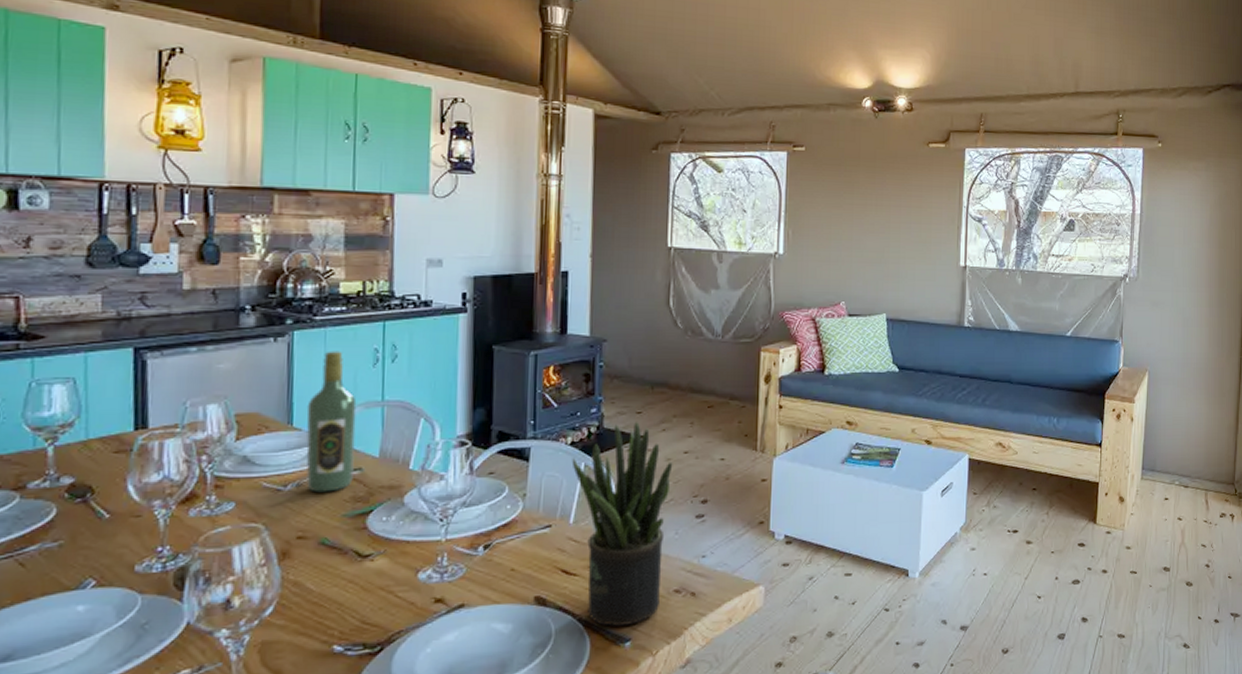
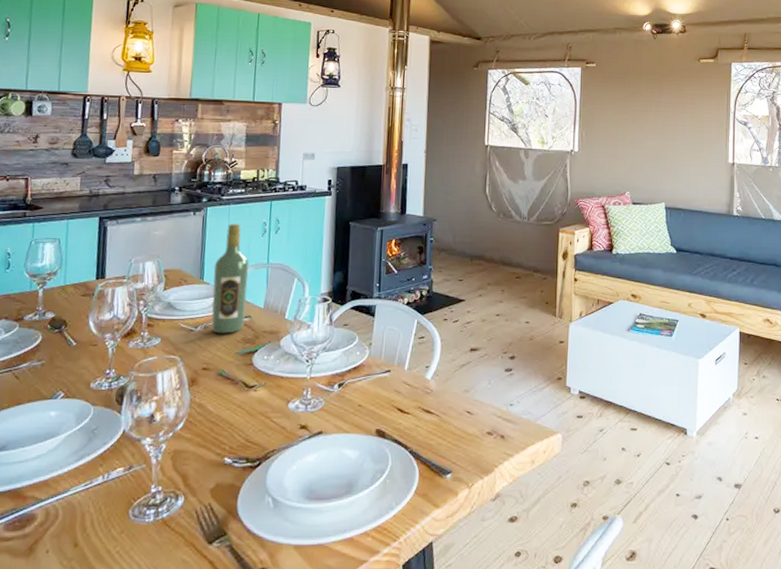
potted plant: present [571,421,673,627] -> none [407,287,487,461]

